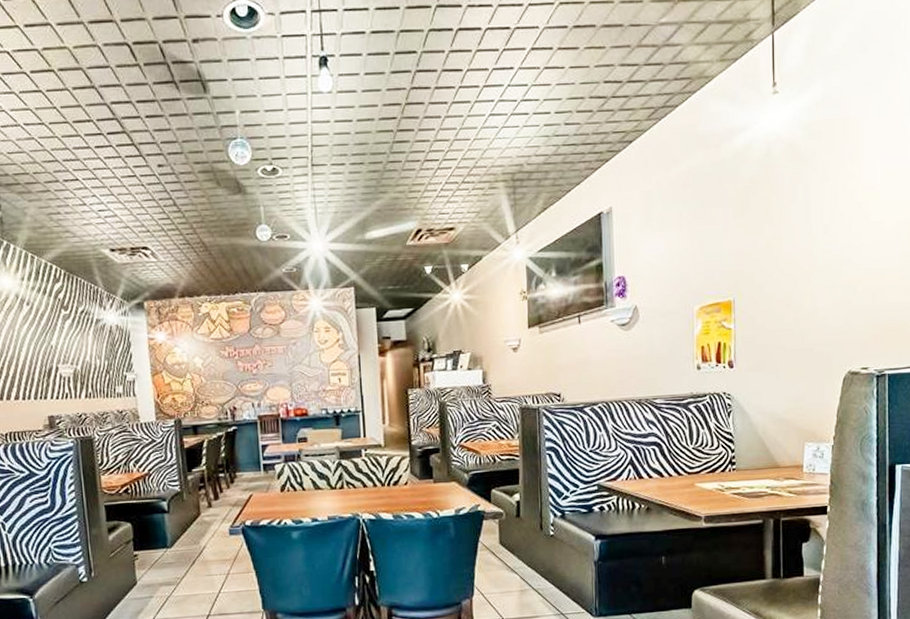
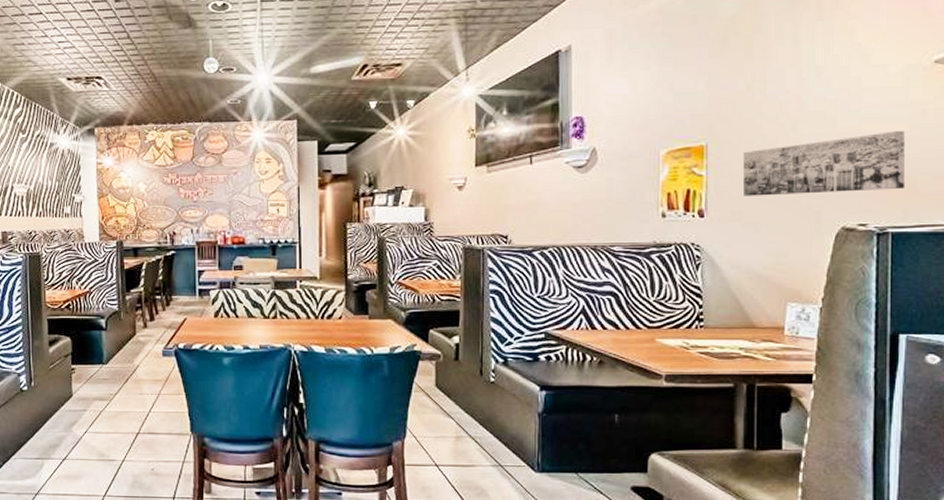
wall art: none [765,282,898,347] -> present [742,131,906,196]

